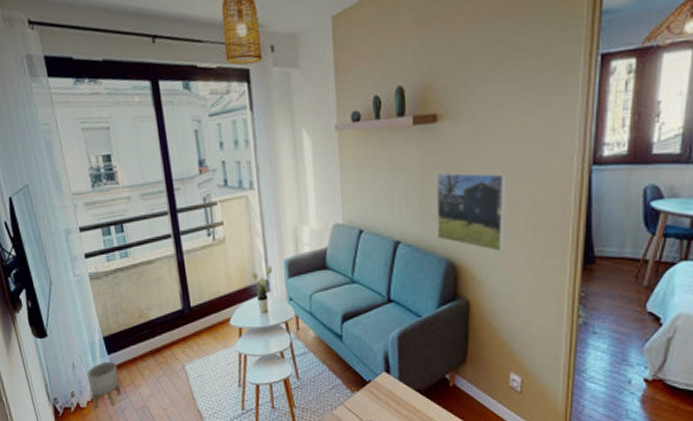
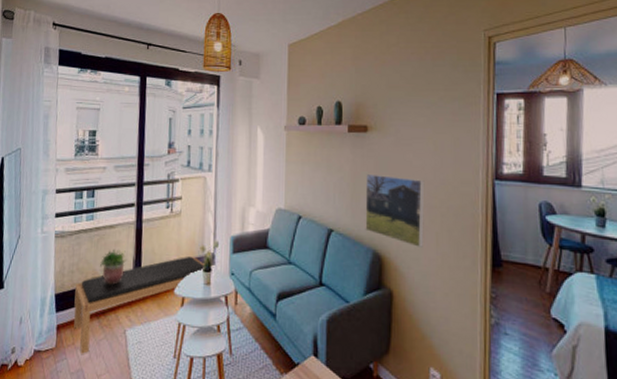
planter: present [86,361,121,408] -> none [30,319,62,367]
bench: none [123,285,259,391] -> present [73,255,204,354]
potted plant: none [145,285,174,322] -> present [100,249,128,285]

